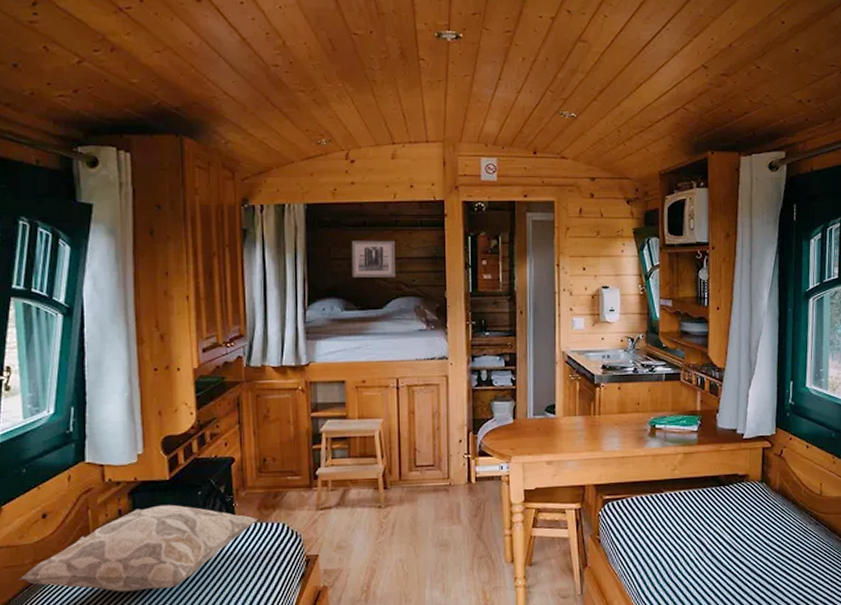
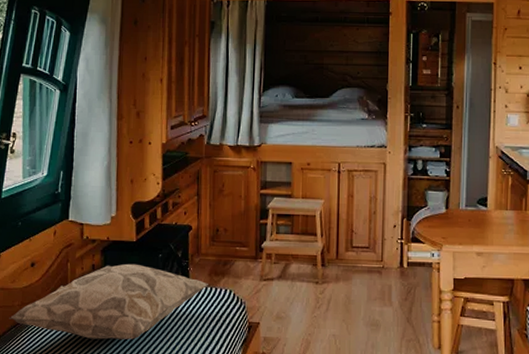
wall art: present [351,240,395,278] -> none [303,34,343,69]

